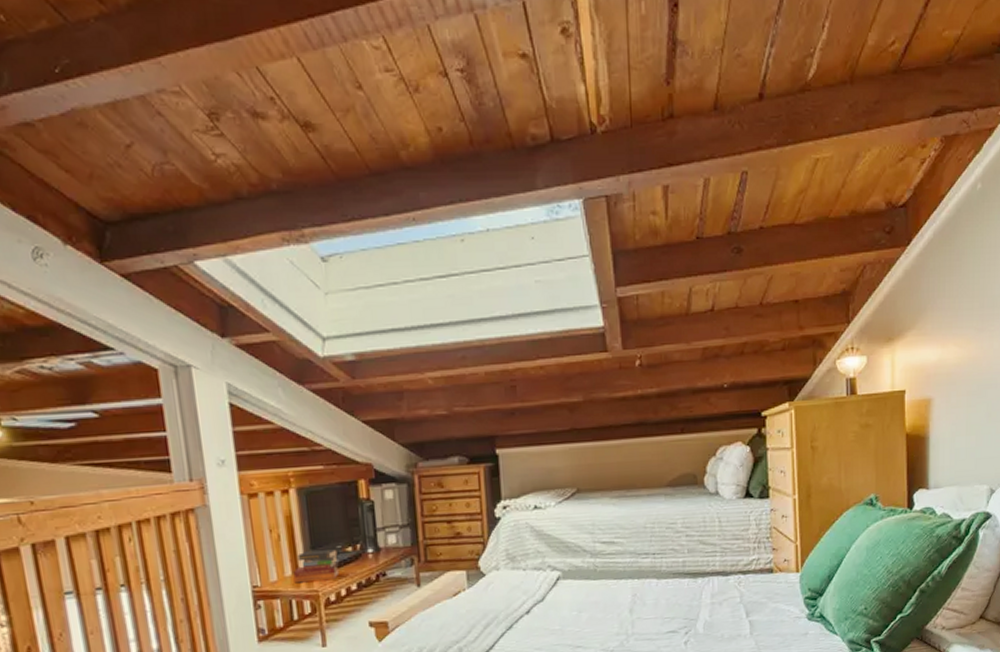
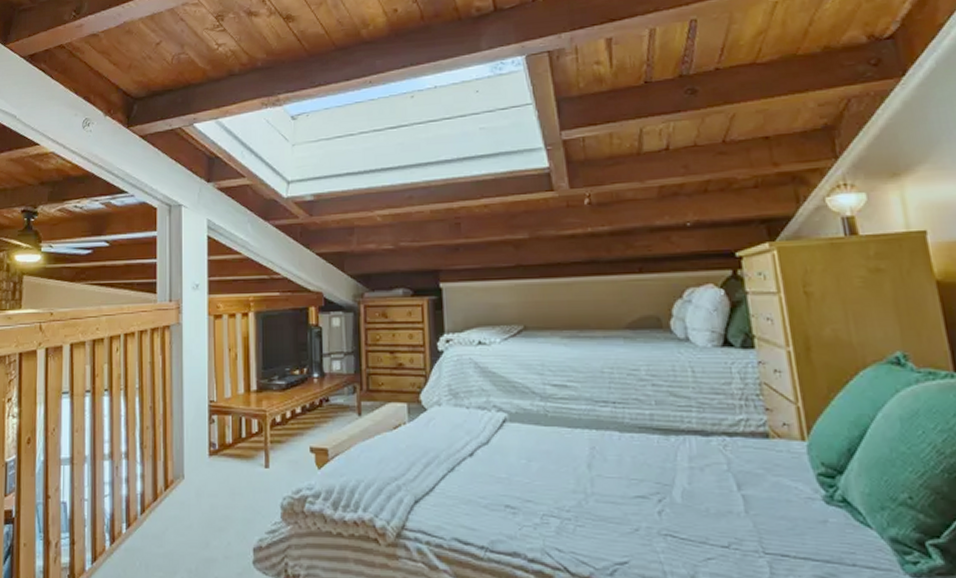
books: present [293,549,340,584] -> none [245,370,286,402]

